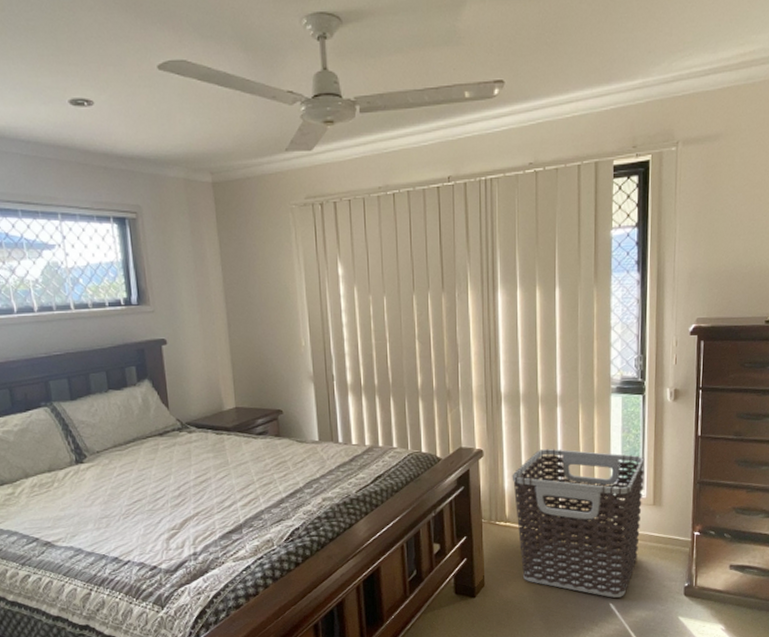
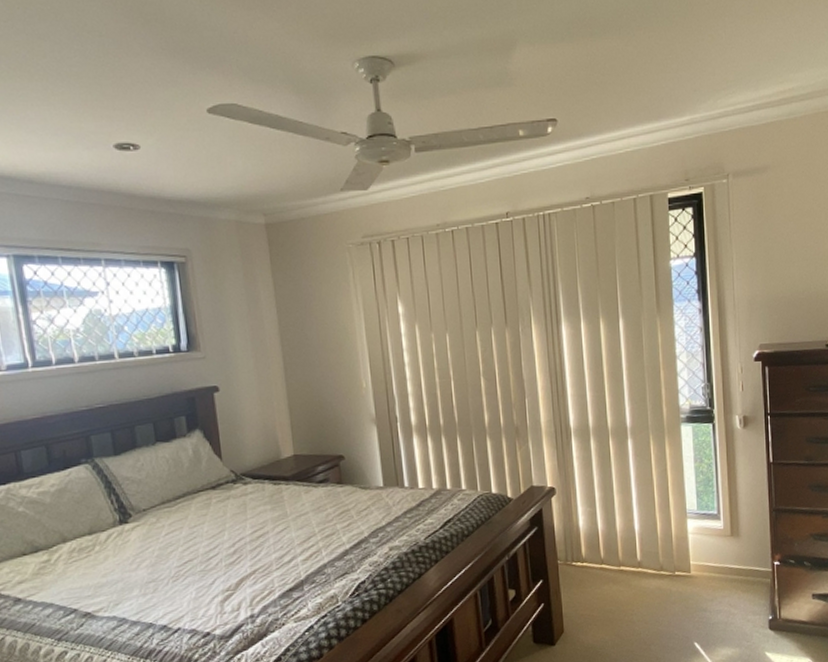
clothes hamper: present [512,448,645,598] -> none [586,482,720,637]

